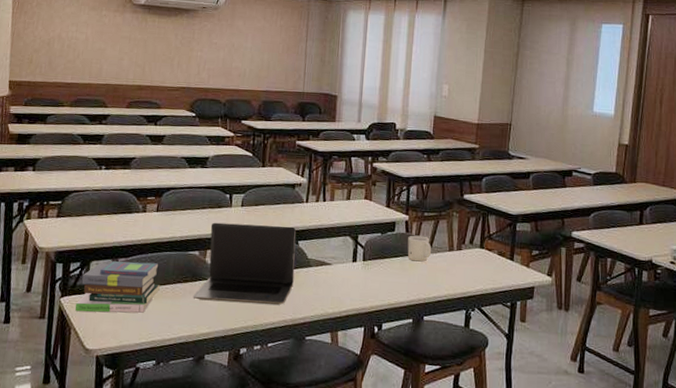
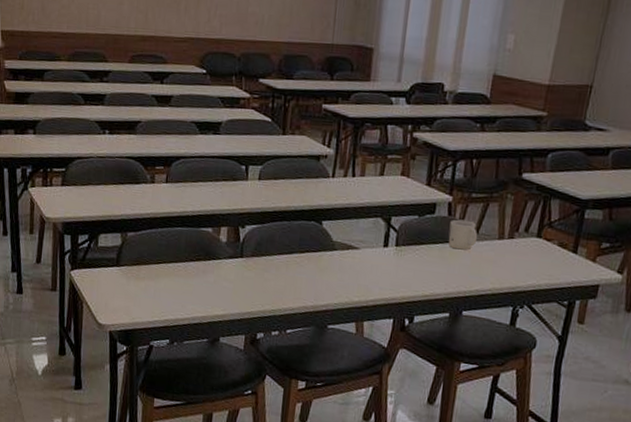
books: present [75,261,160,313] -> none [85,235,172,291]
laptop computer: present [193,222,296,305] -> none [206,196,320,290]

